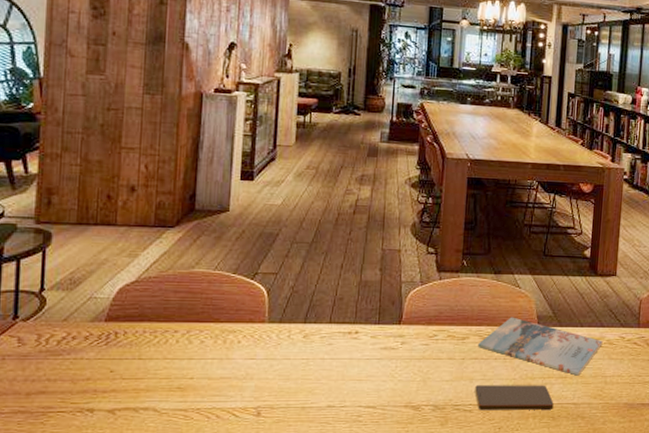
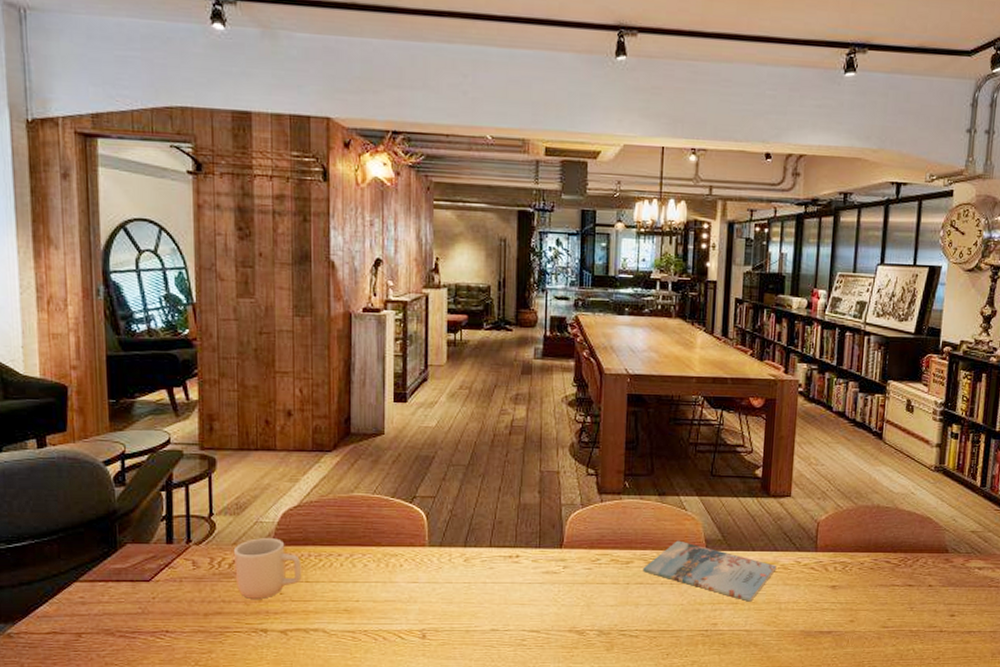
mug: none [63,313,136,377] -> present [233,537,302,599]
phone: present [475,385,554,410] -> none [641,610,725,636]

